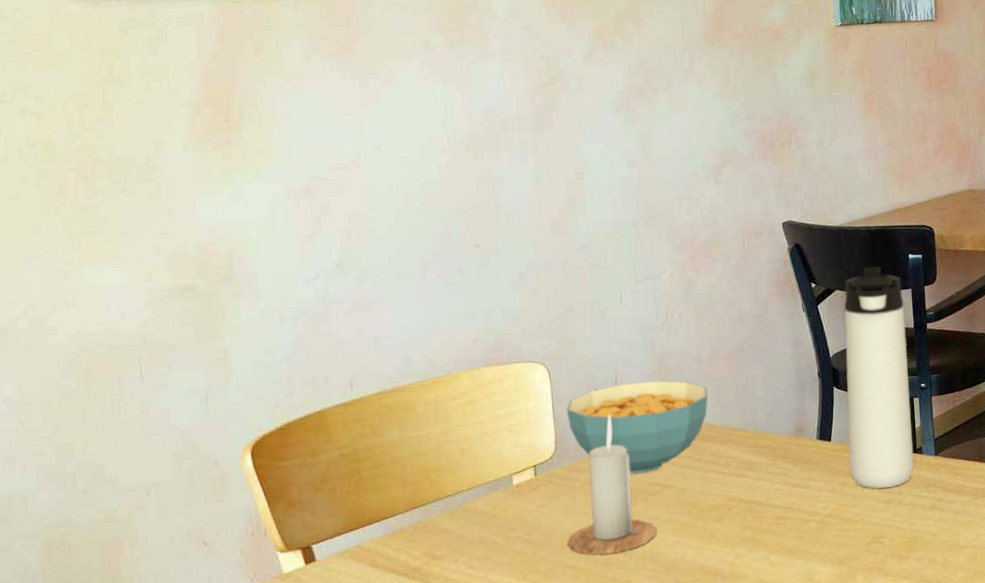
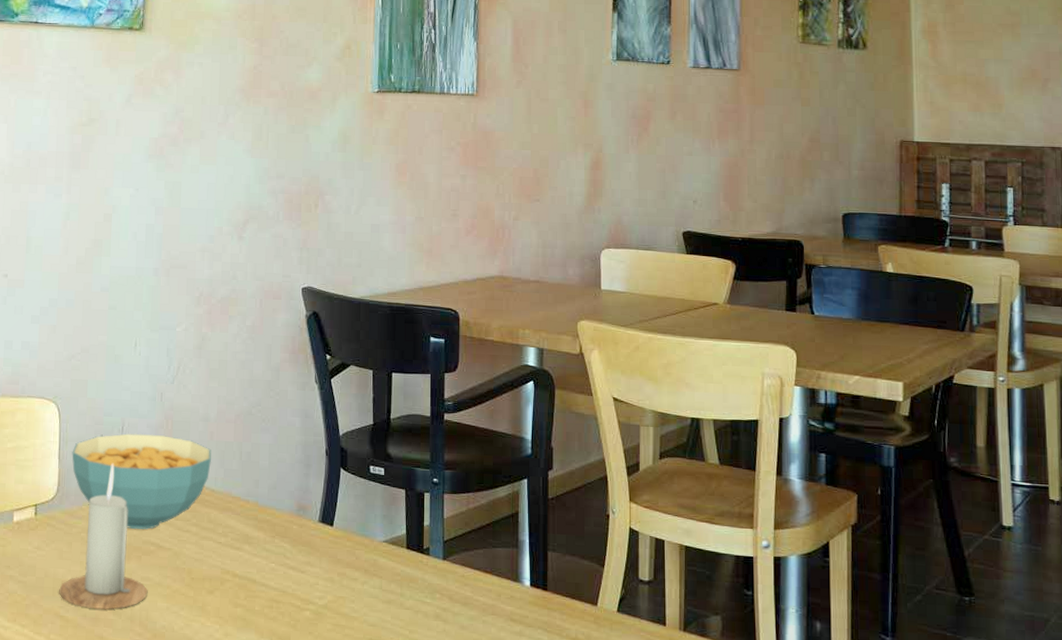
thermos bottle: present [844,265,914,489] -> none [350,344,422,587]

